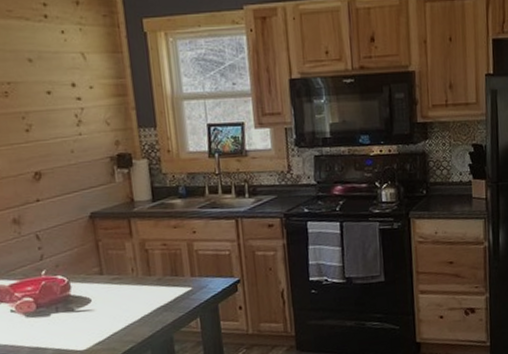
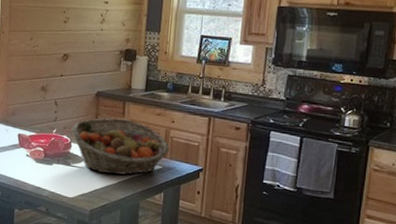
fruit basket: none [66,239,197,312] -> present [71,118,170,175]

